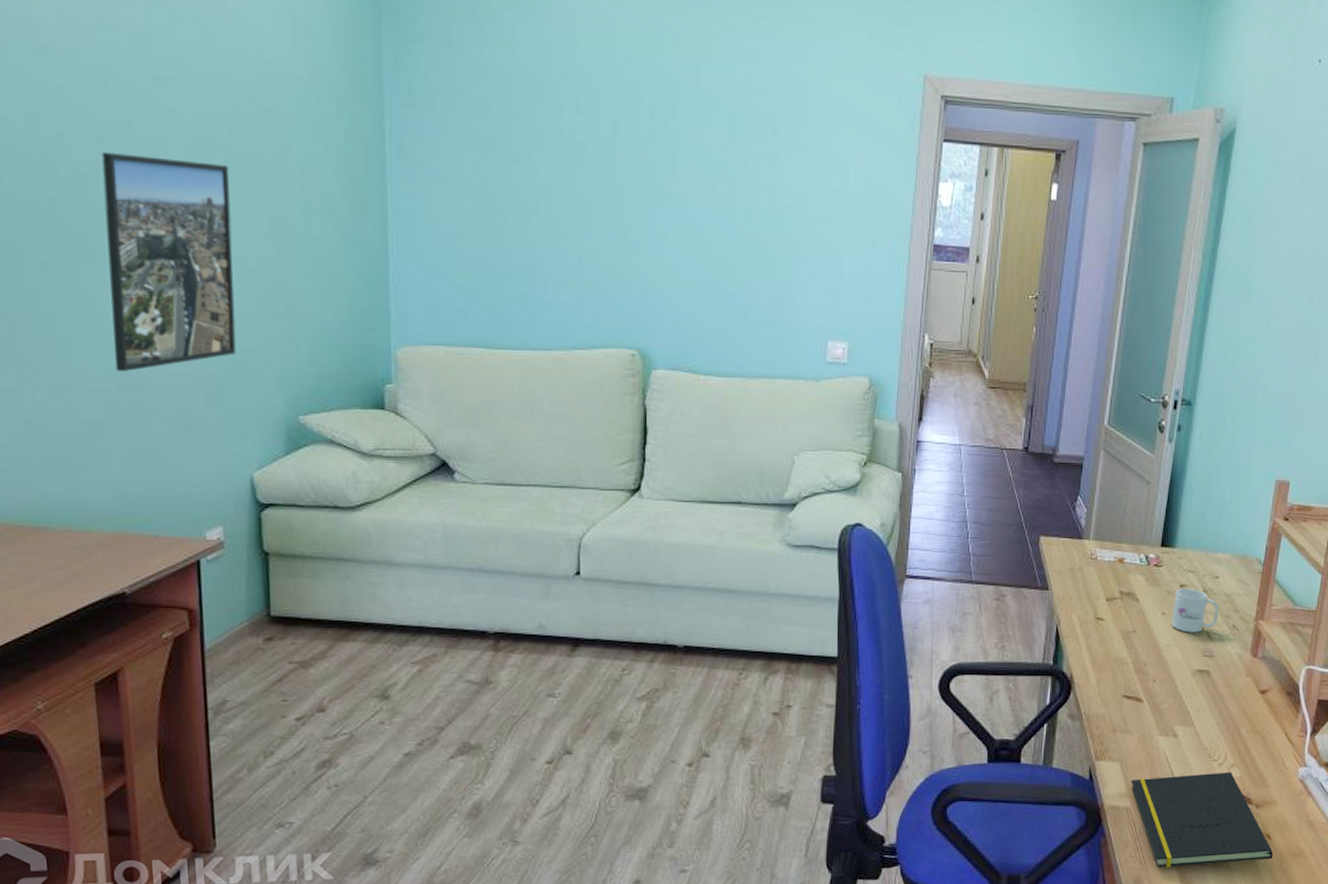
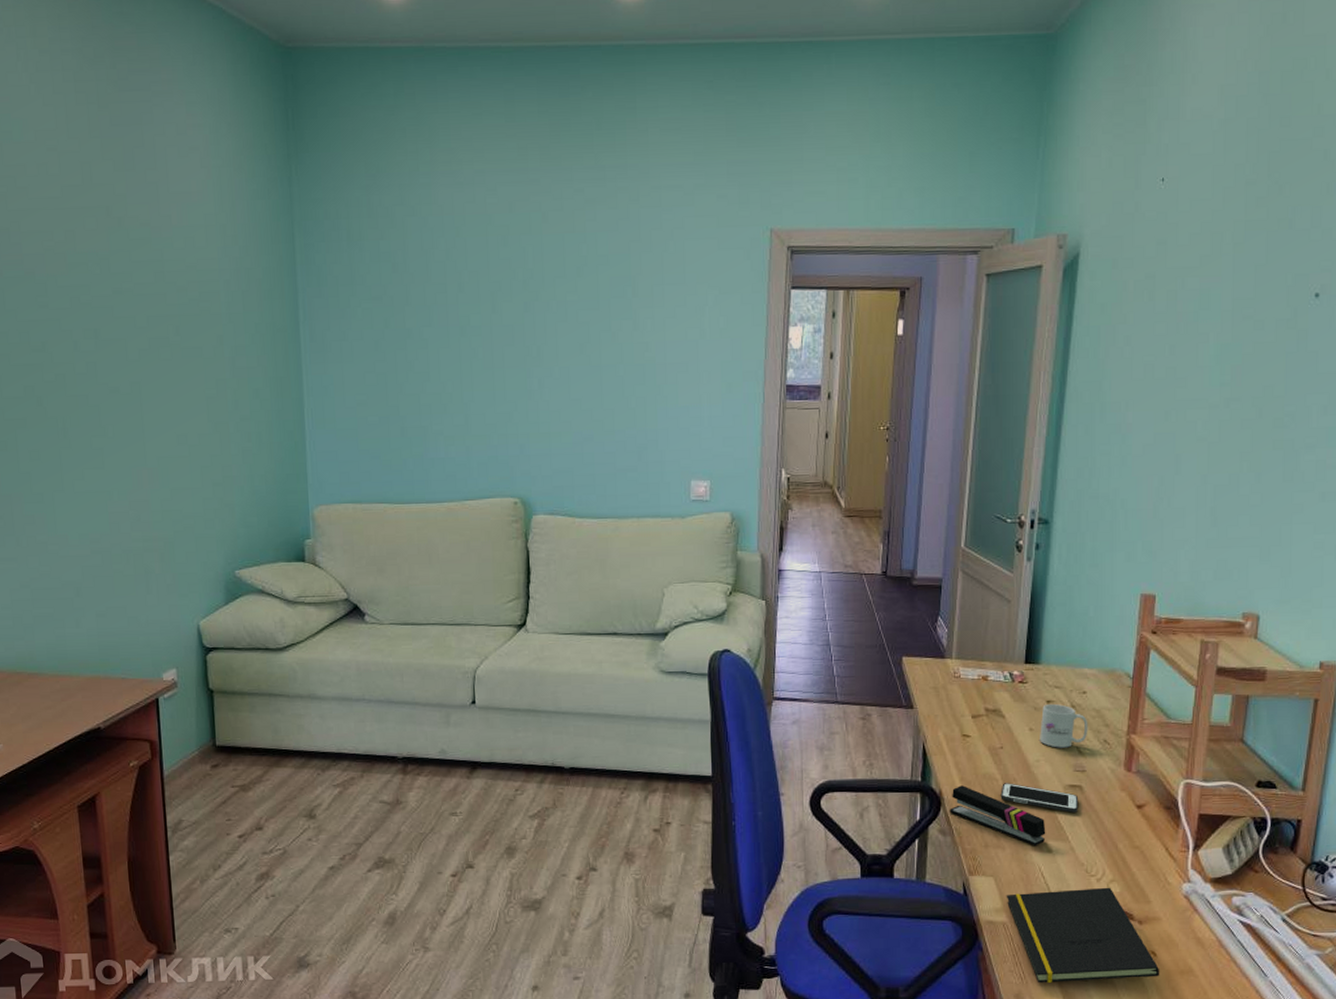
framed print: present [101,151,237,371] -> none [76,355,184,539]
stapler: none [1079,669,1173,731] -> present [950,785,1046,847]
cell phone: none [1130,667,1206,698] -> present [1000,783,1079,813]

